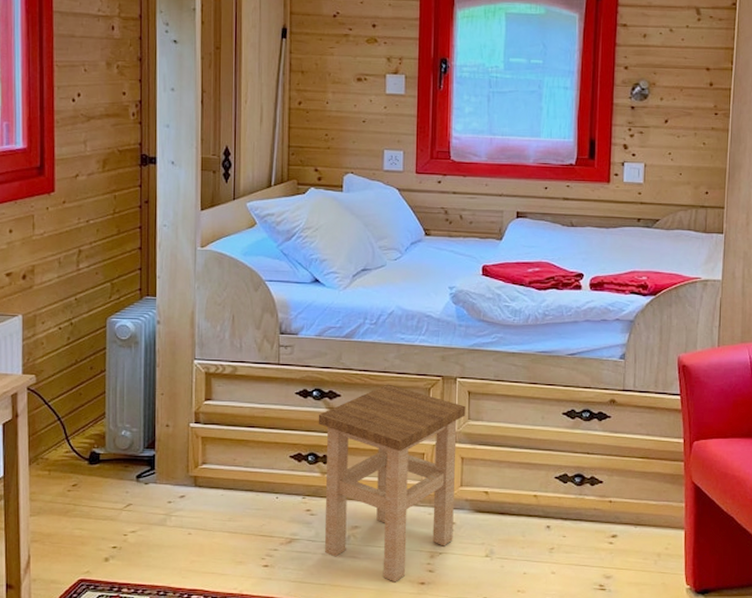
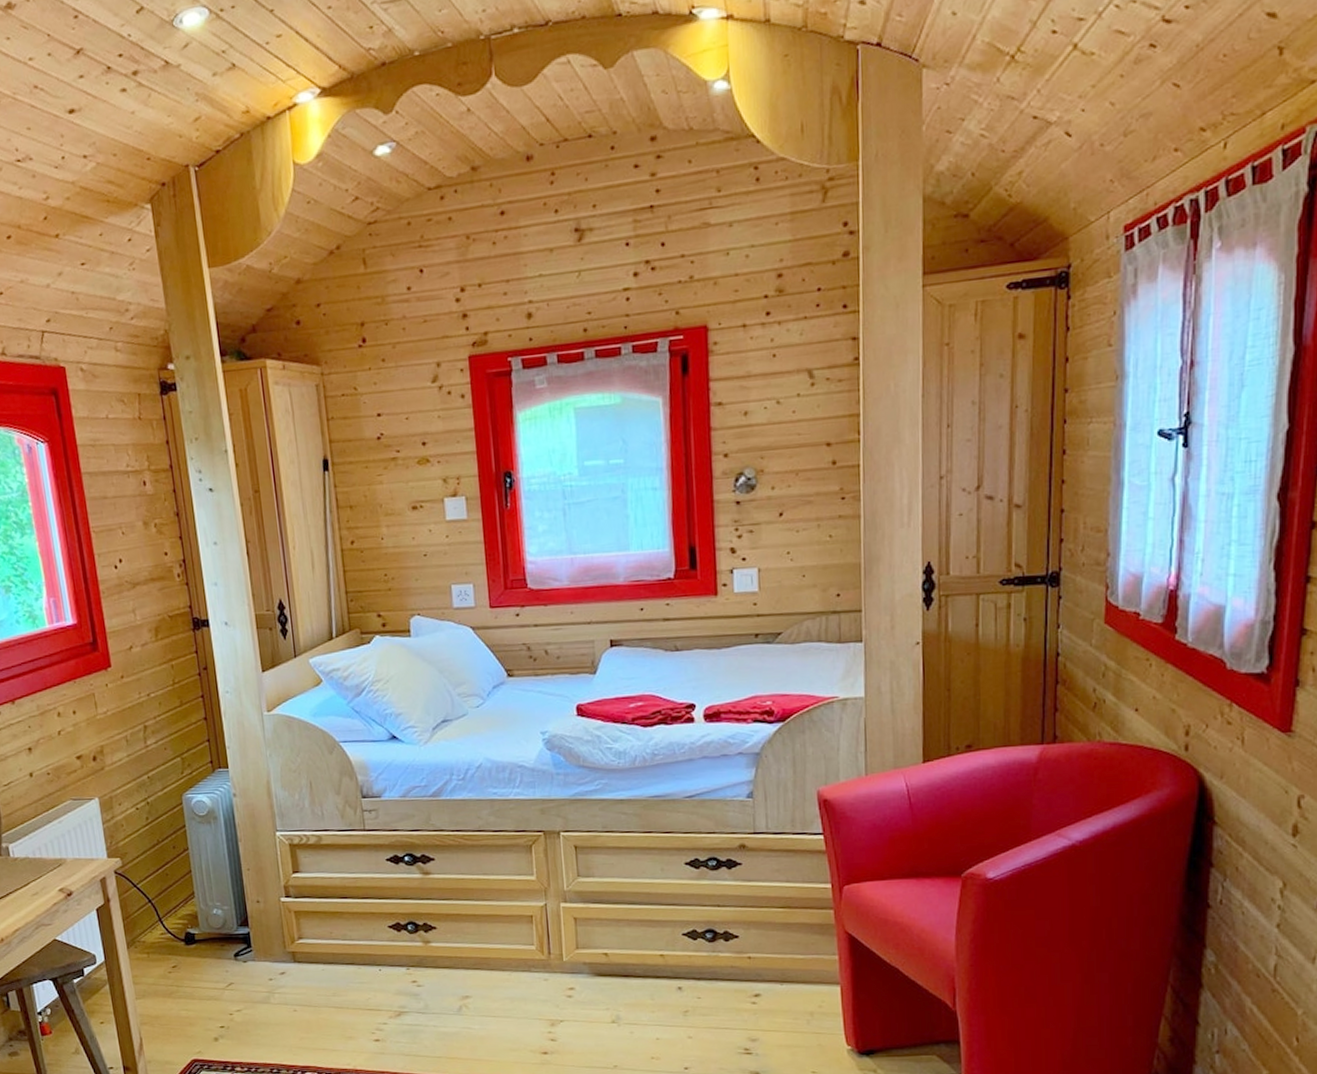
stool: present [318,384,466,583] -> none [413,843,574,1053]

